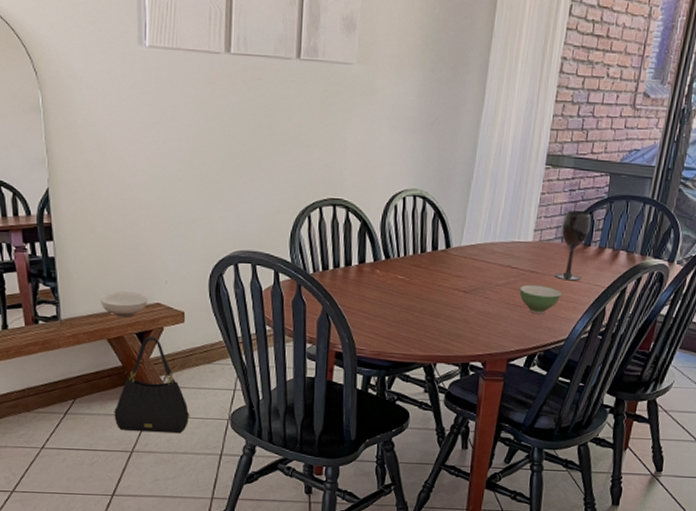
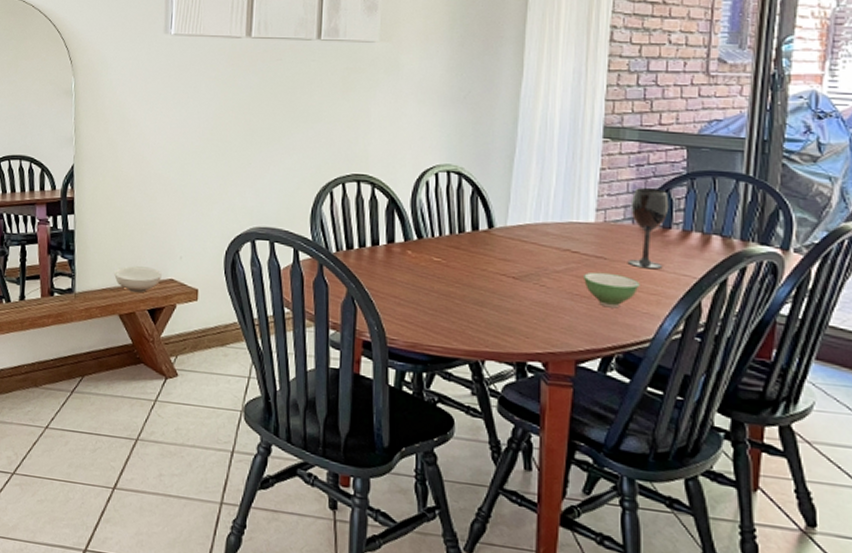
handbag: present [114,336,190,434] -> none [120,313,200,423]

